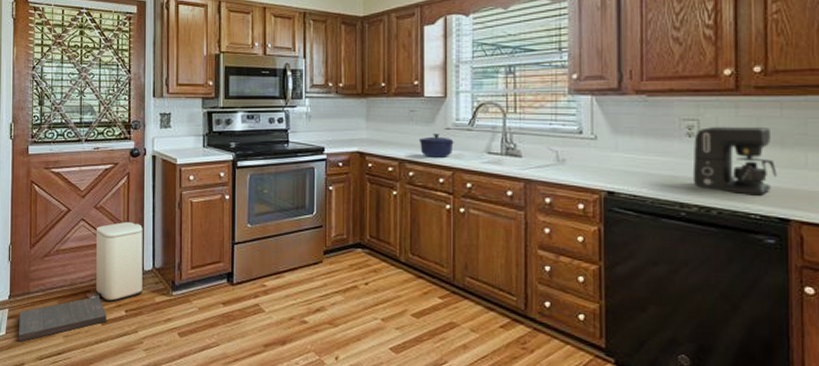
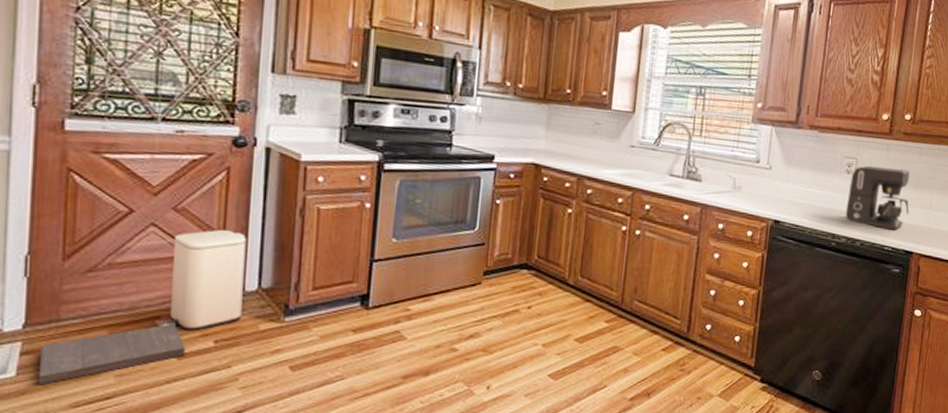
cooking pot: present [418,134,454,157] -> none [601,150,637,177]

